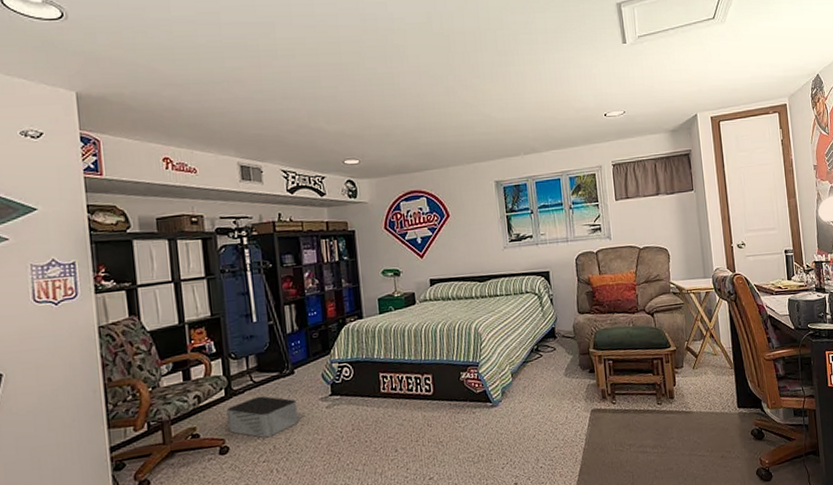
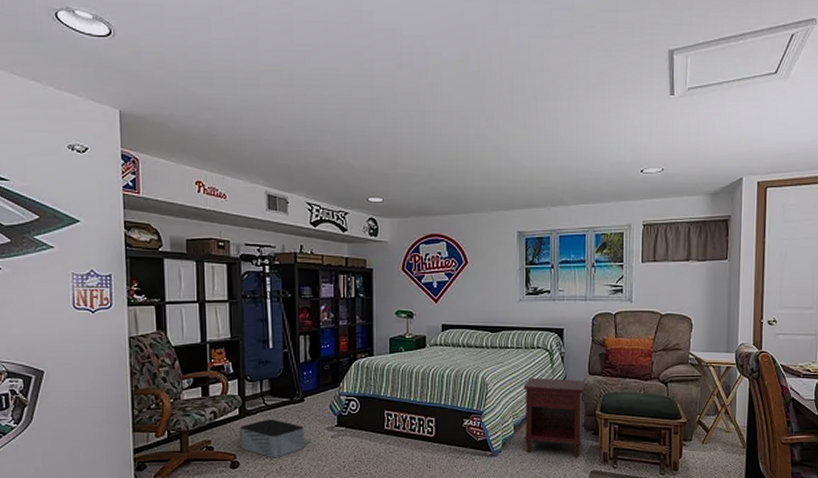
nightstand: none [516,320,580,399] -> present [523,377,586,457]

